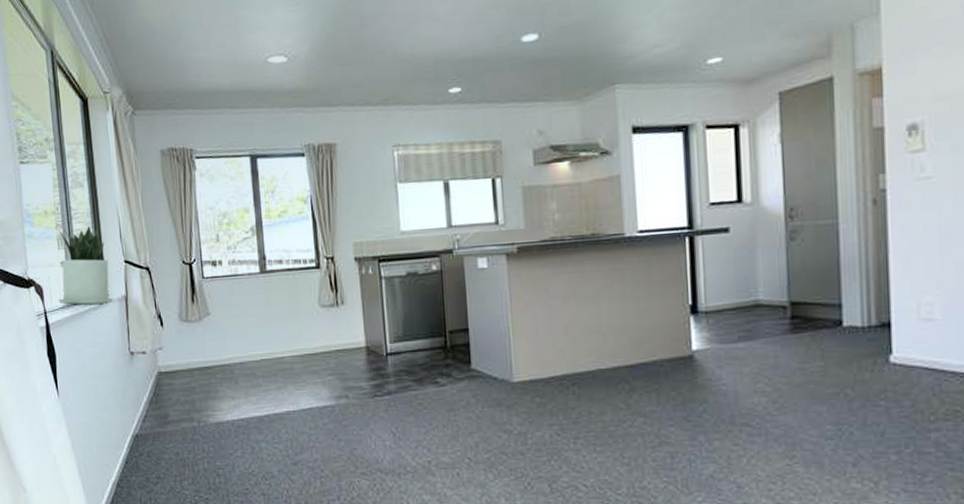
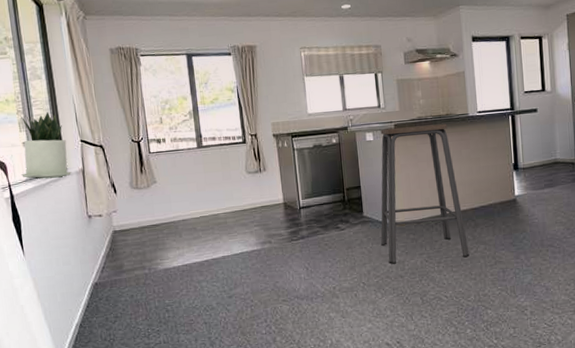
bar stool: none [494,246,621,436] -> present [380,123,470,264]

